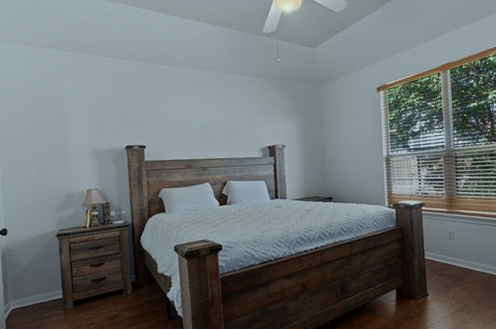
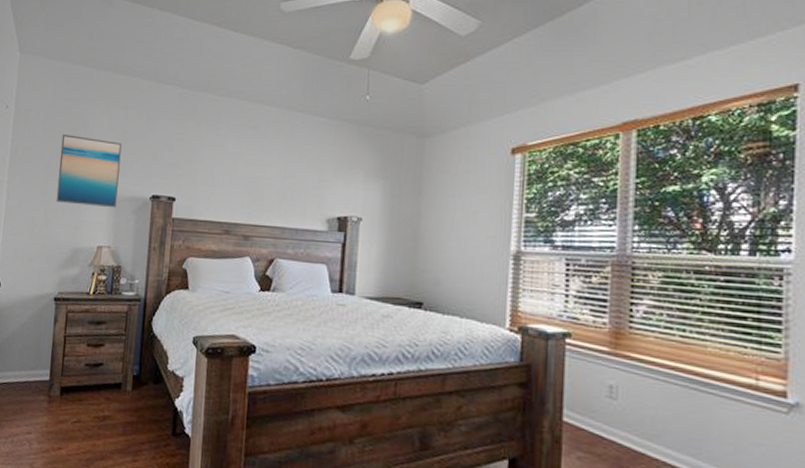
wall art: none [42,104,99,160] -> present [56,133,122,208]

